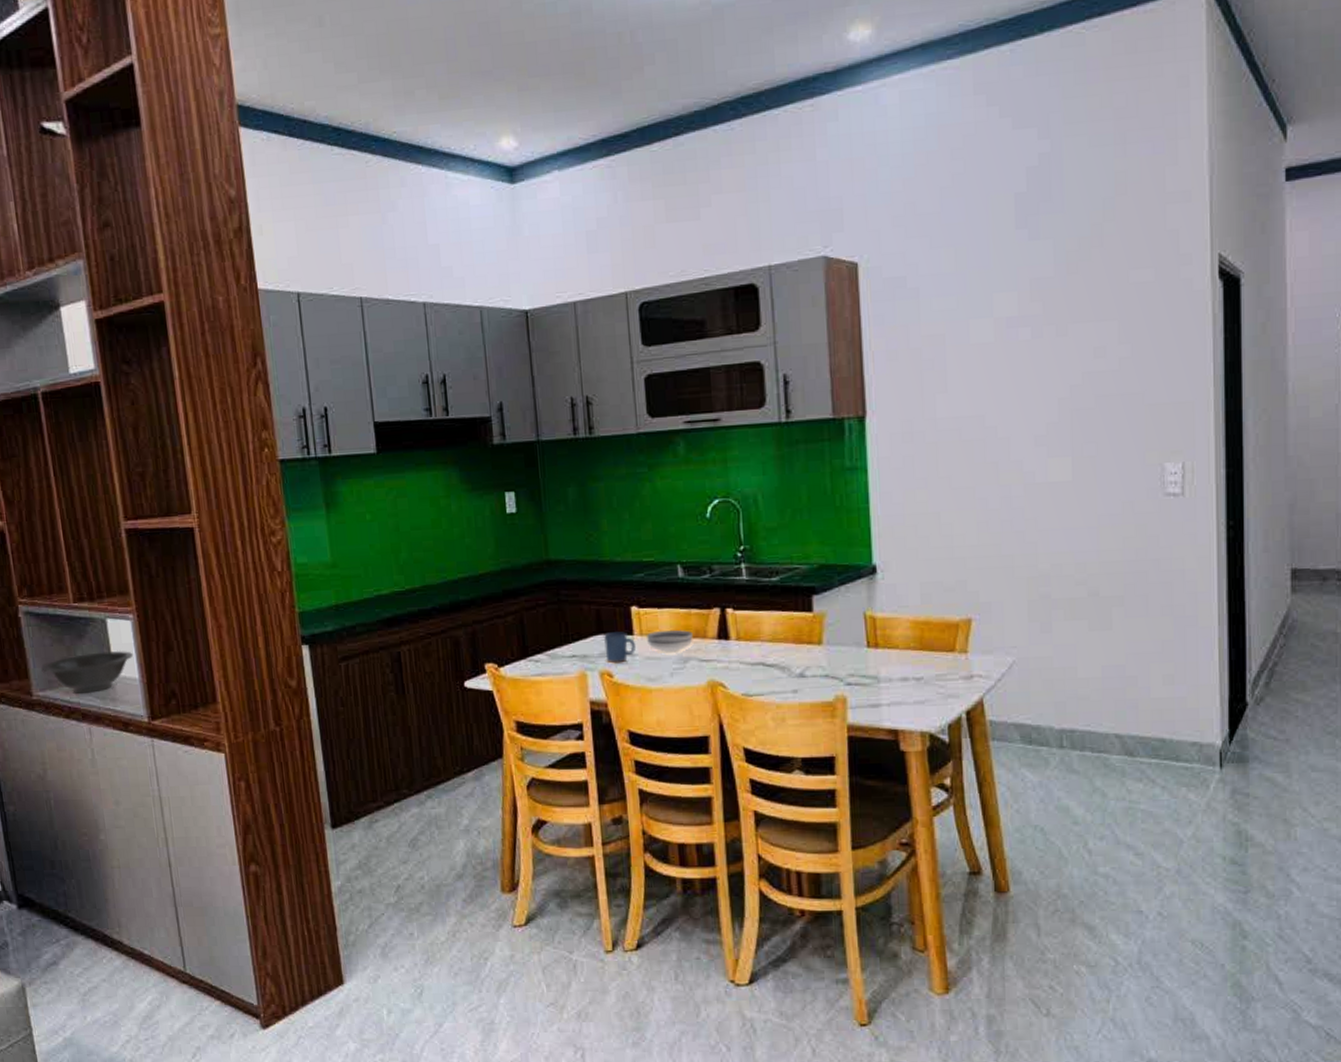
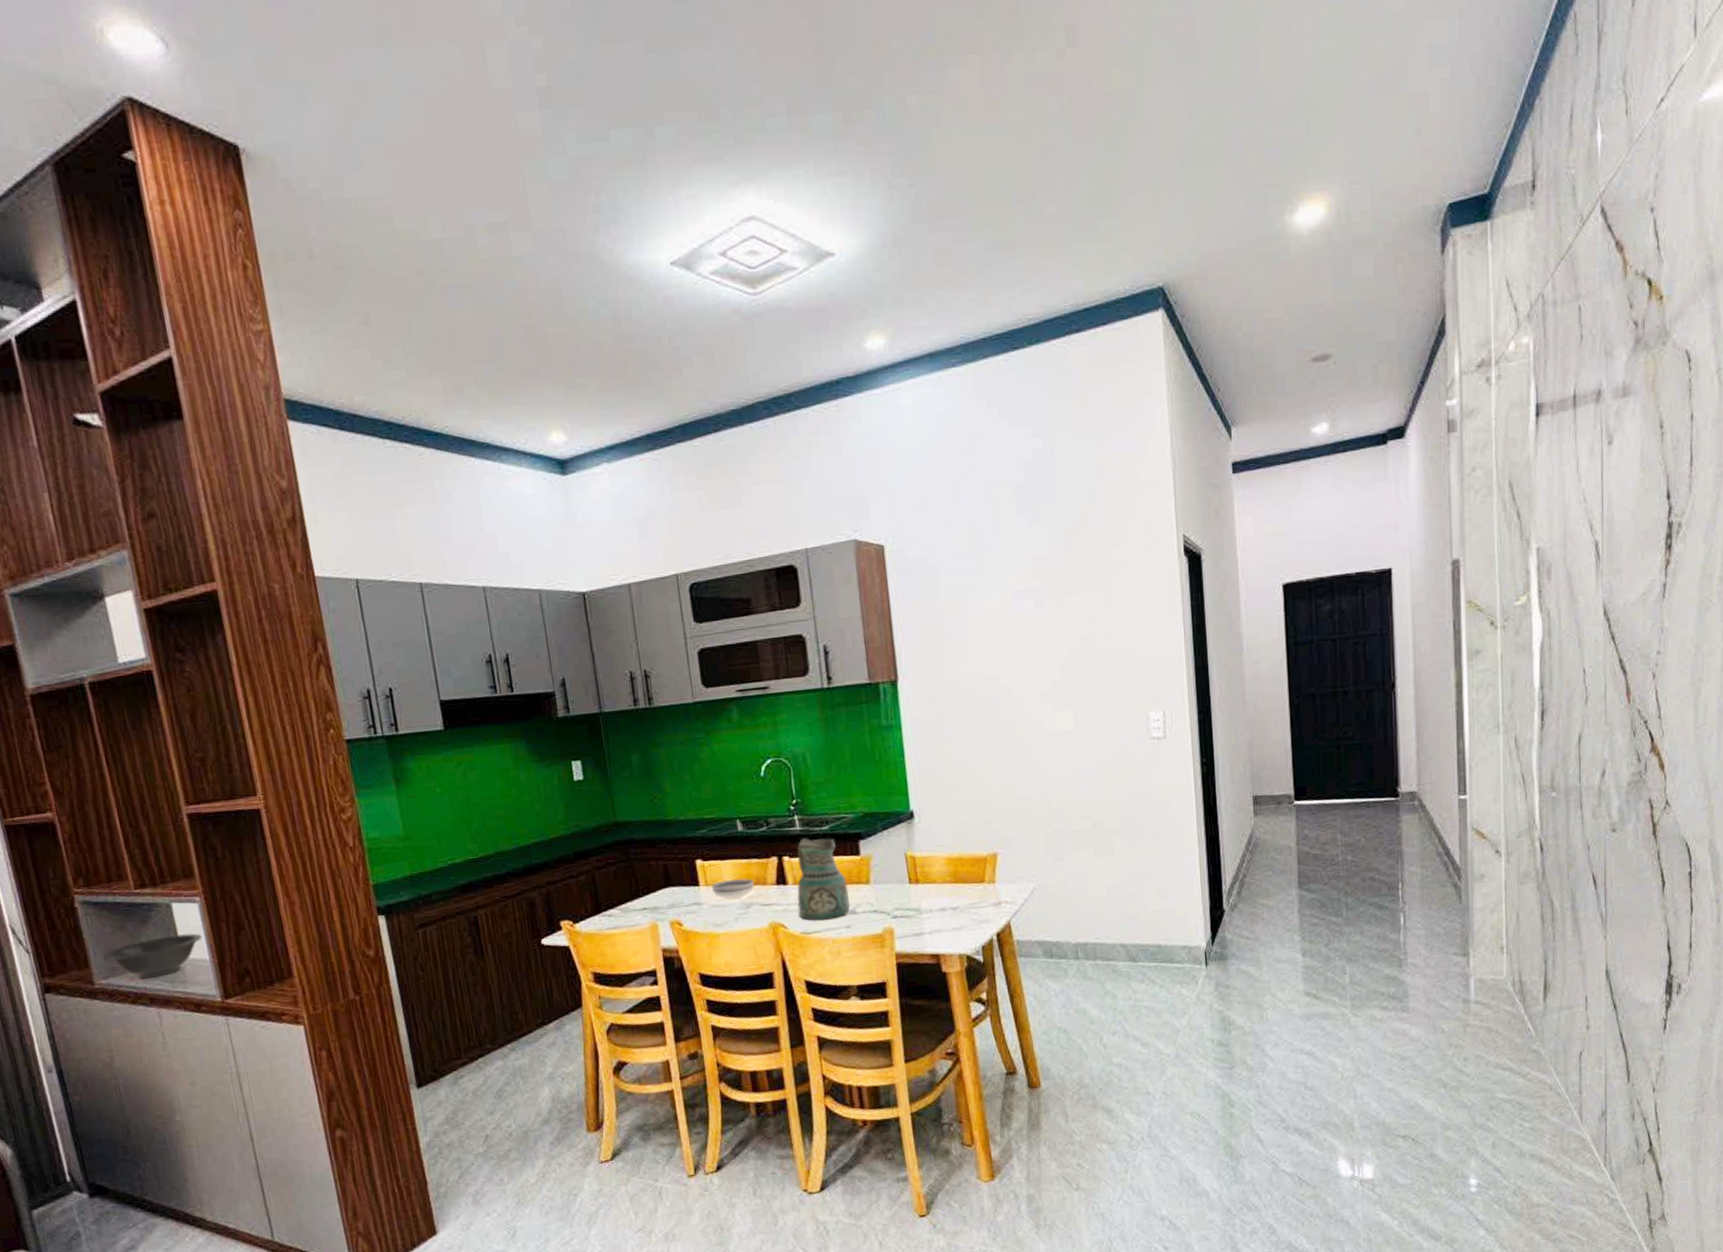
mug: present [603,631,635,662] -> none [671,883,702,912]
ceramic pitcher: none [739,589,798,682] -> present [796,838,850,921]

